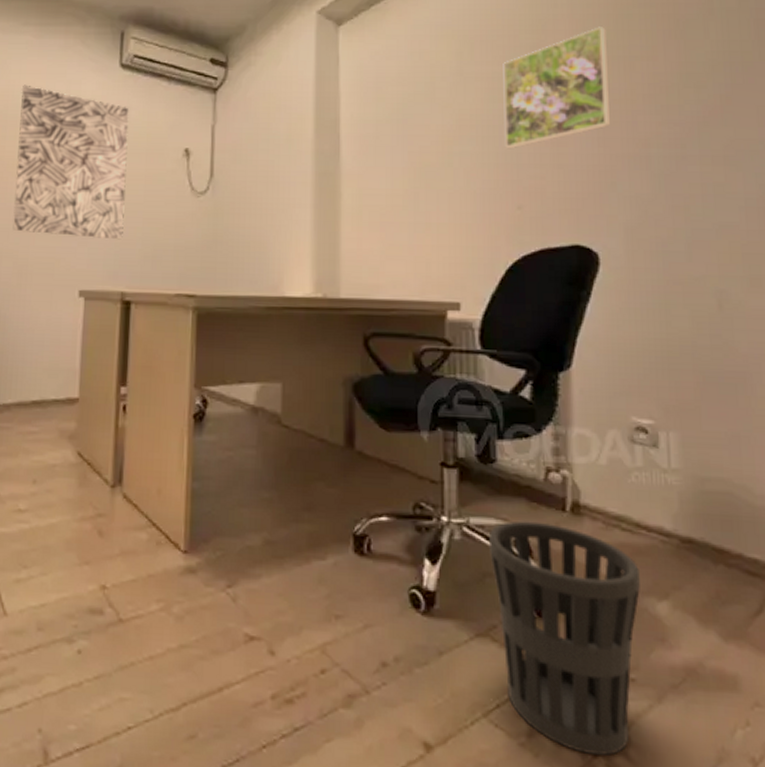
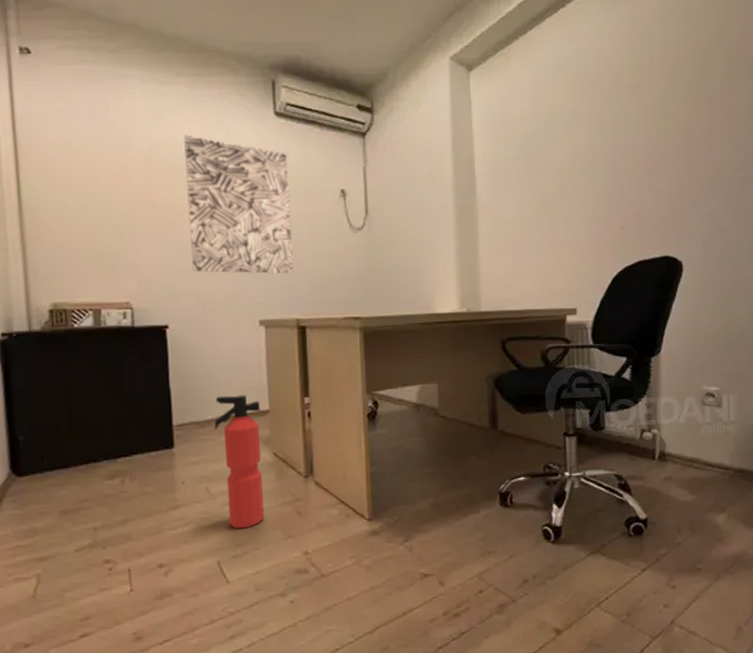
fire extinguisher: none [14,376,69,546] -> present [214,395,265,529]
wastebasket: present [488,521,640,756] -> none [599,468,706,621]
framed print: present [503,27,611,149] -> none [609,68,694,179]

